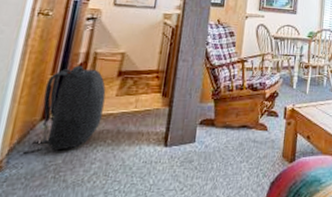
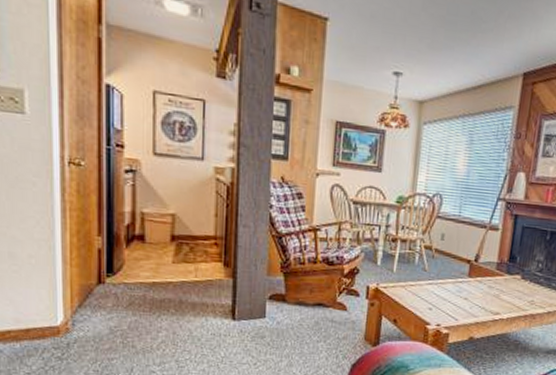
backpack: present [22,65,106,154] -> none [85,226,161,318]

